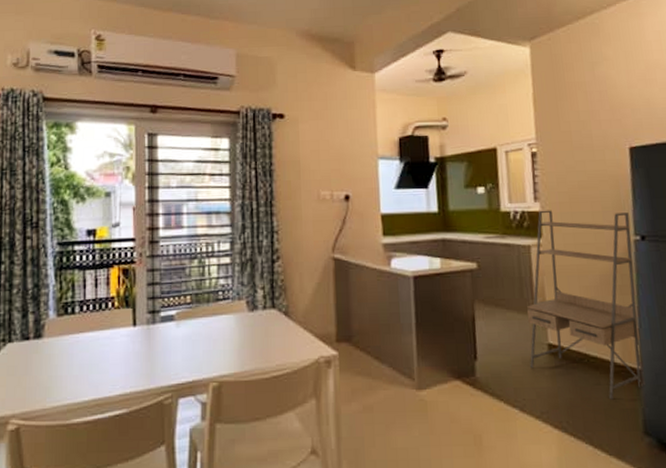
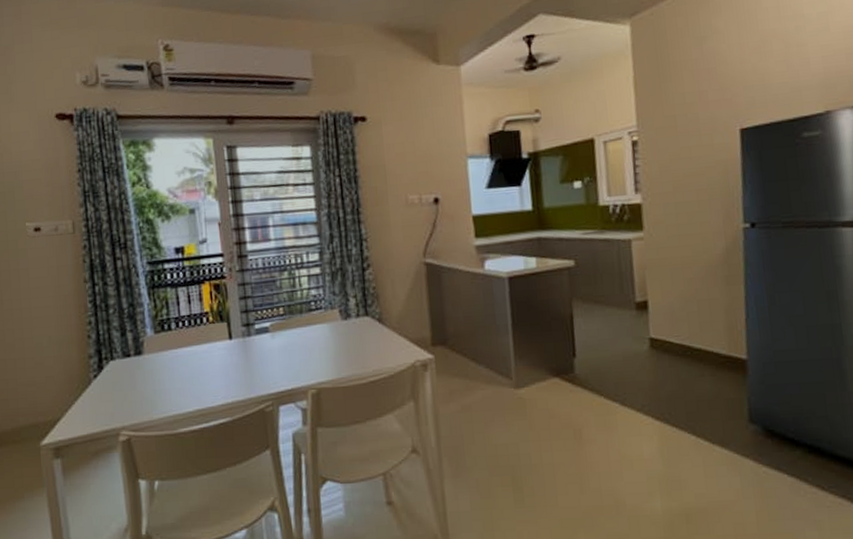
shelving unit: present [527,210,643,400] -> none [627,199,749,390]

